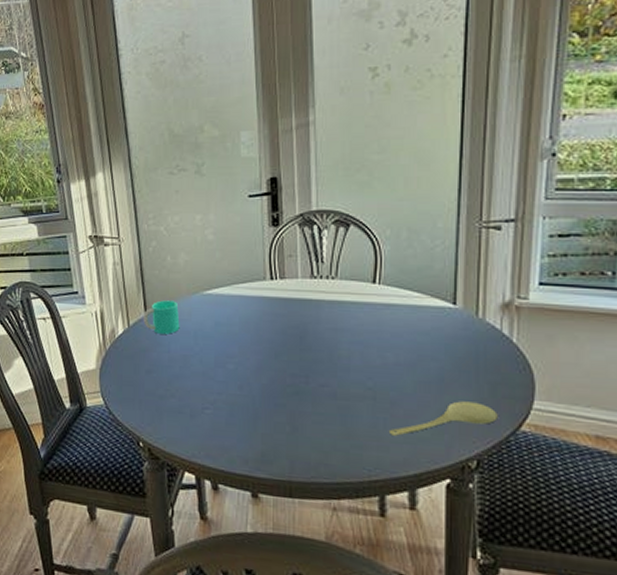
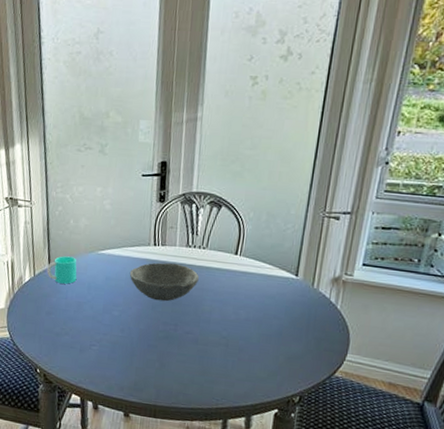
bowl: none [243,299,330,348] -> present [129,262,199,302]
spoon: present [388,401,498,436] -> none [235,351,319,375]

